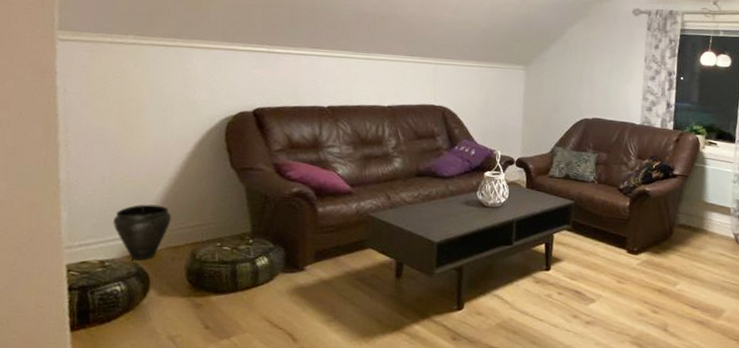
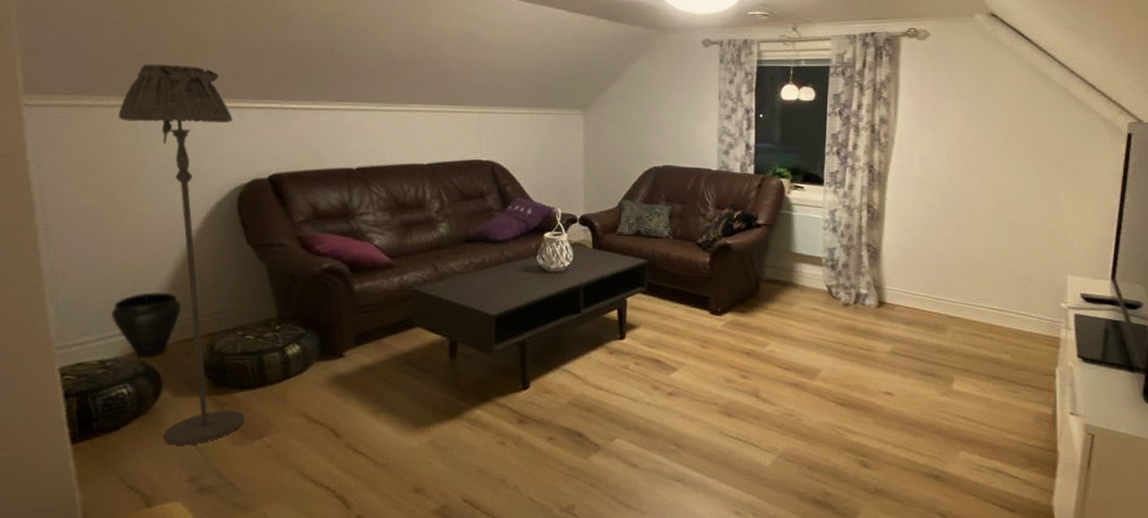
floor lamp: none [133,9,227,340] -> present [118,63,245,445]

